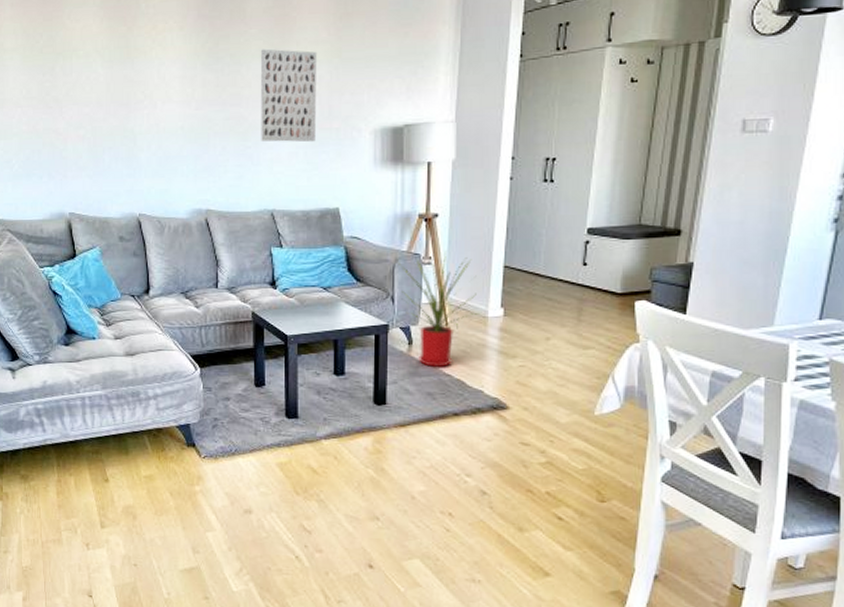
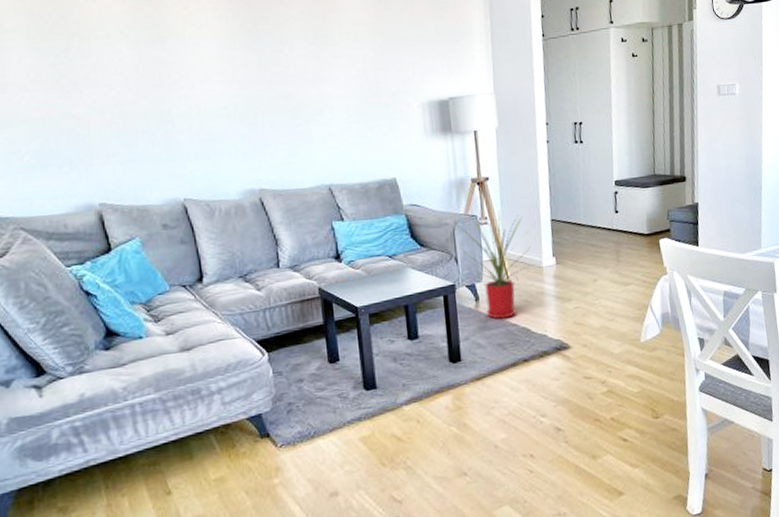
wall art: present [261,48,318,142] -> none [303,29,367,118]

